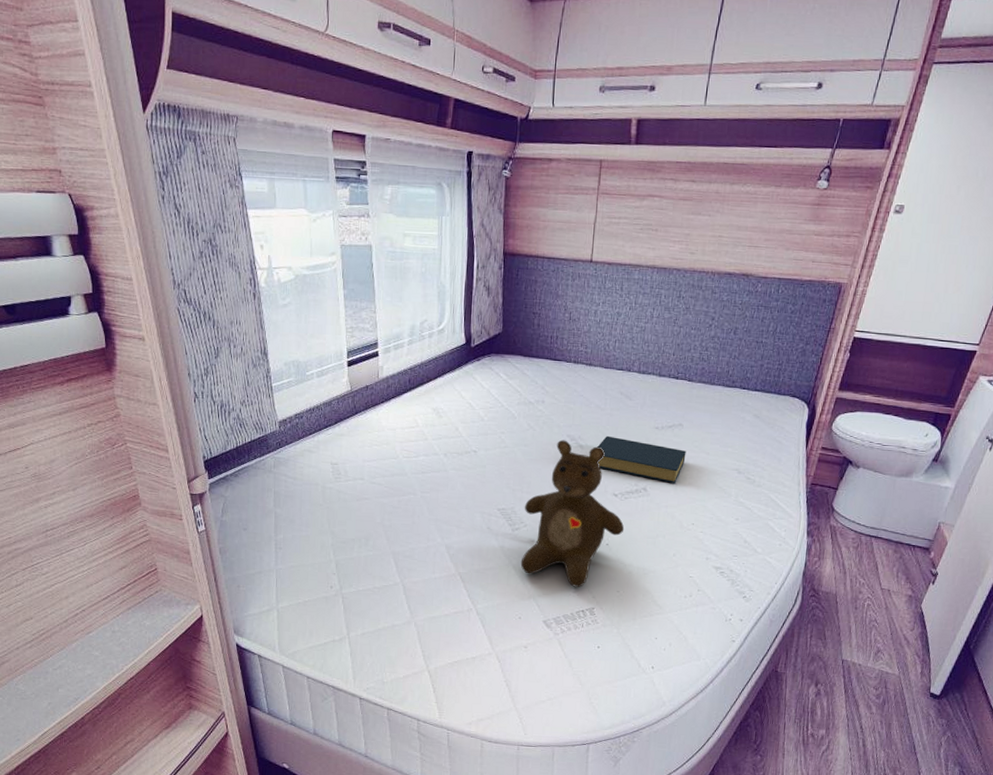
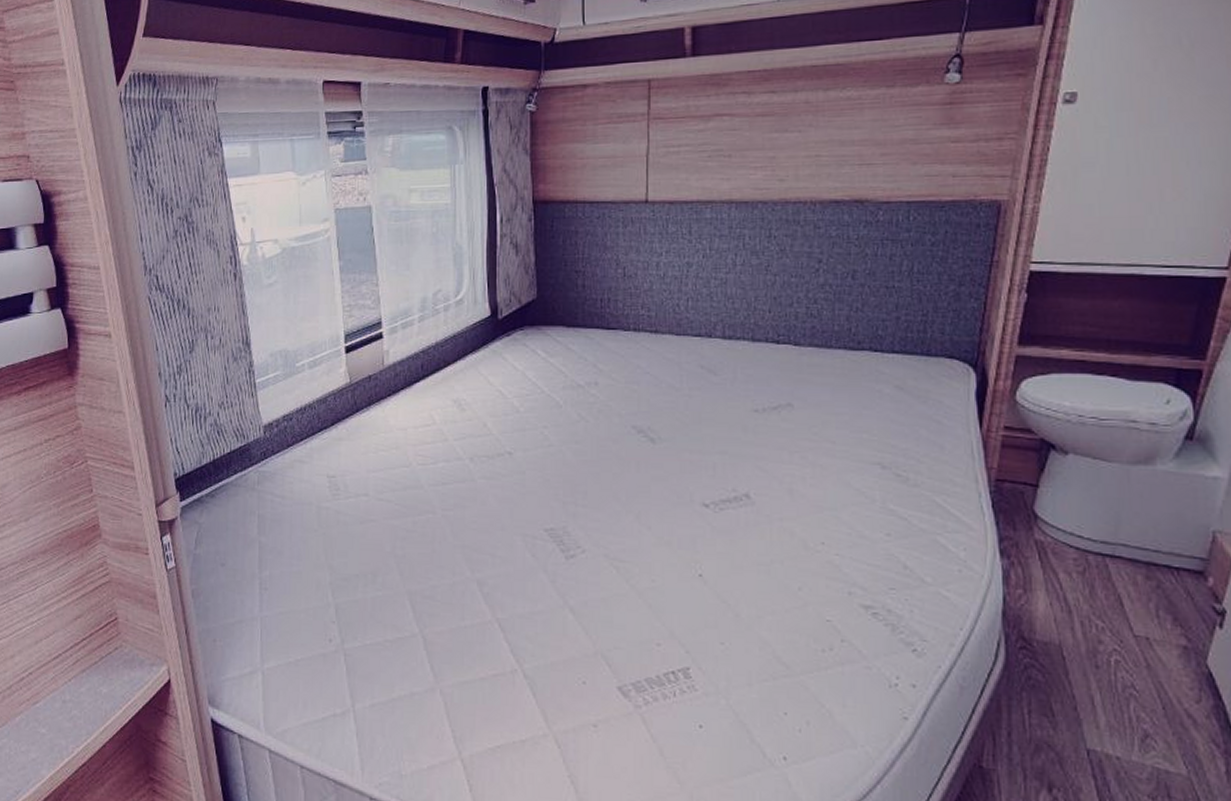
teddy bear: present [520,439,625,587] -> none [580,432,723,638]
hardback book: present [597,435,686,483] -> none [674,424,802,486]

